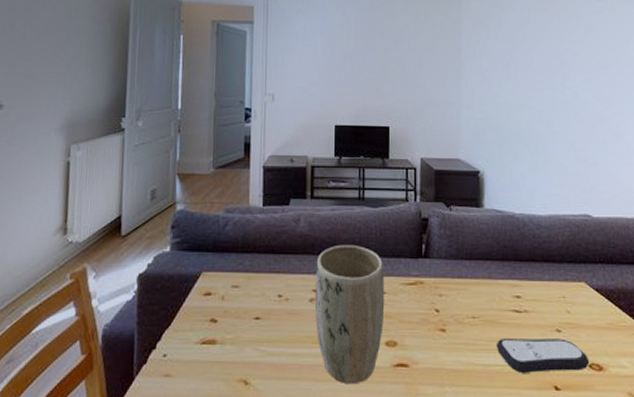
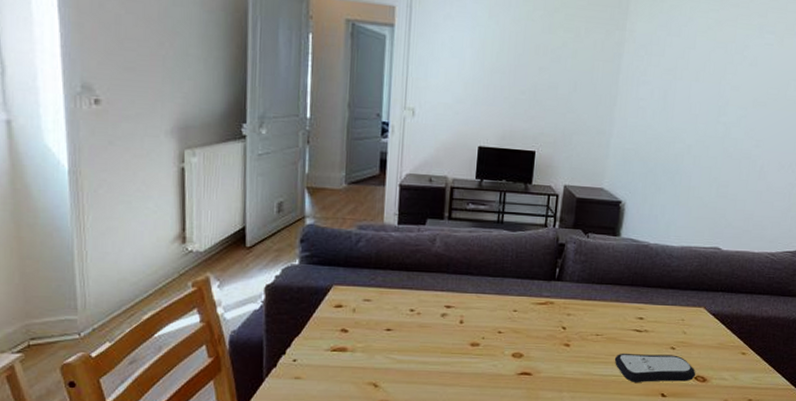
plant pot: present [314,244,385,385] -> none [446,265,517,389]

